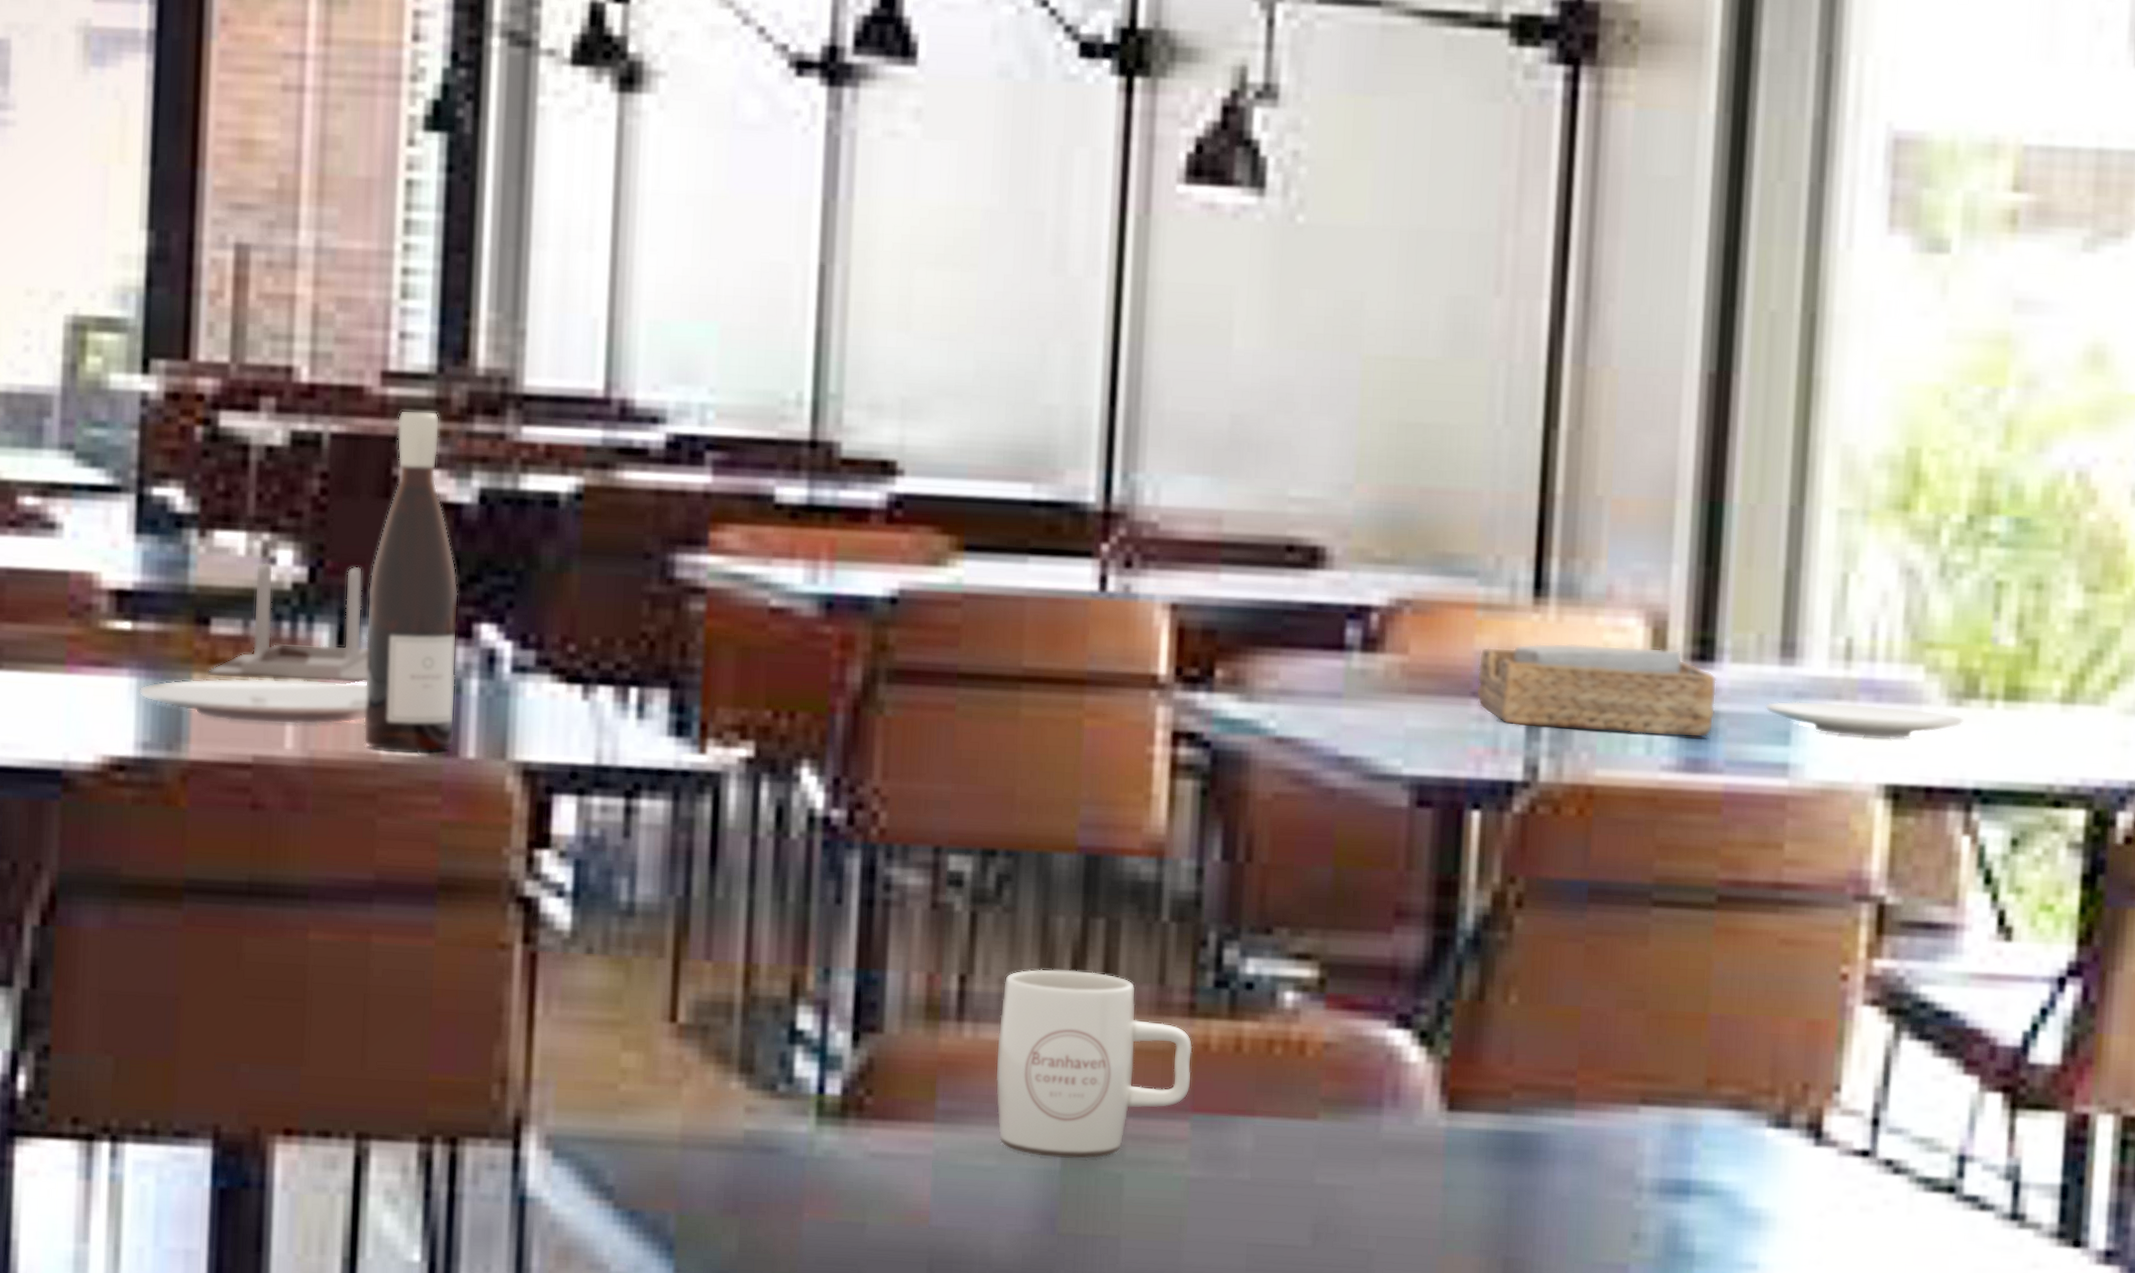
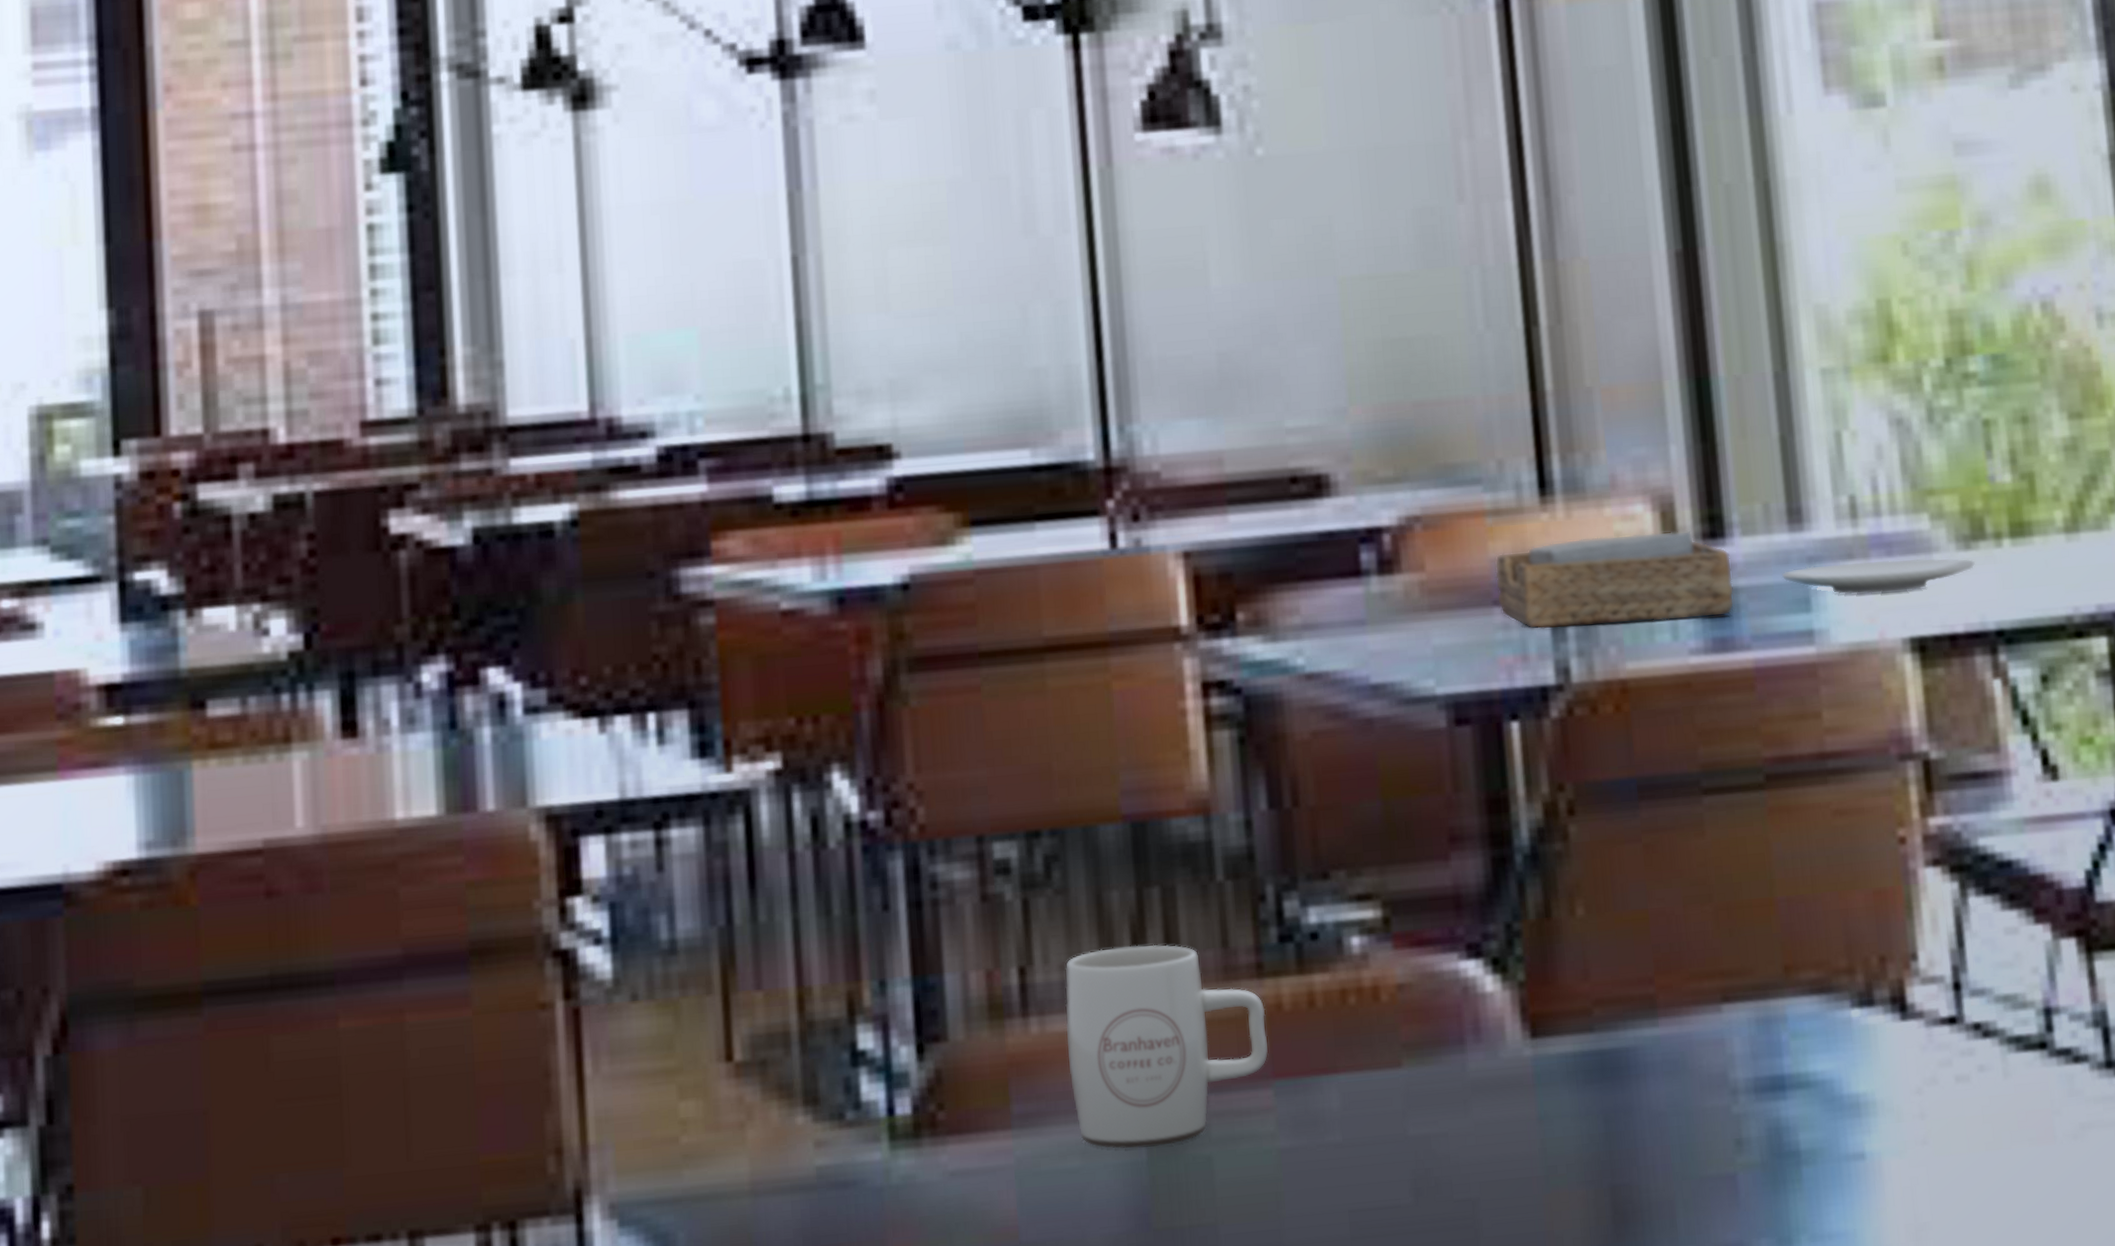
plate: present [138,677,368,725] -> none [137,747,378,807]
napkin holder: present [207,562,368,683] -> none [207,626,375,763]
bottle: present [363,410,459,752] -> none [367,455,471,815]

